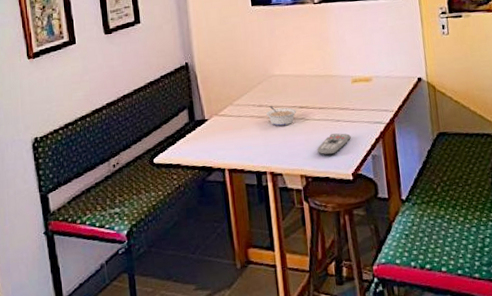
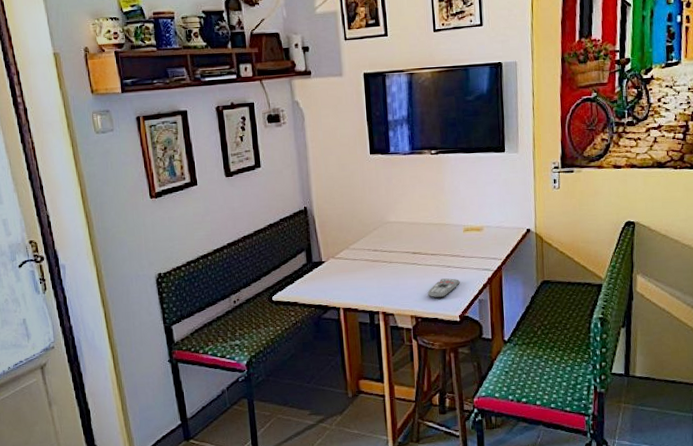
legume: present [265,106,297,127] -> none [380,251,410,270]

